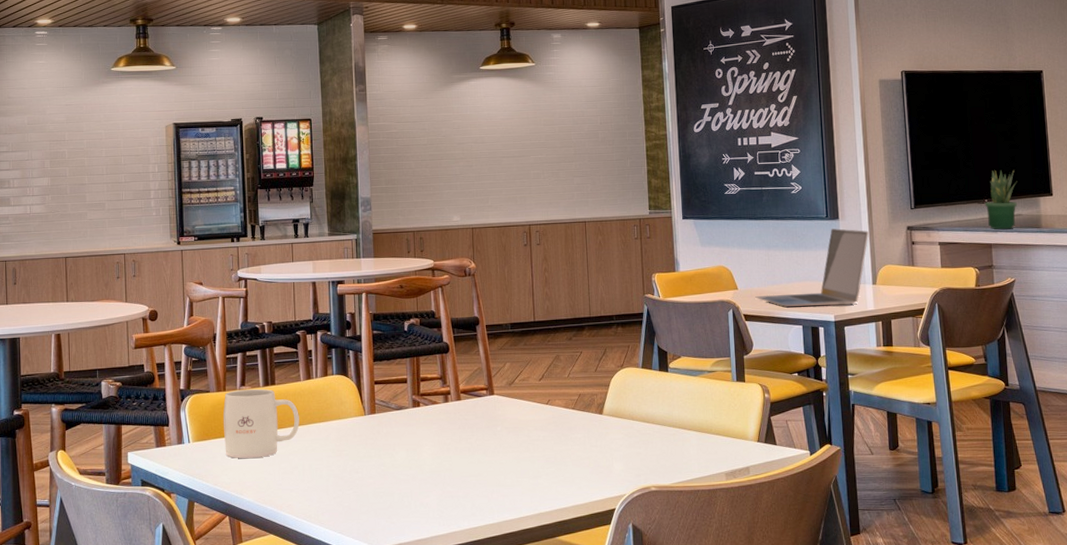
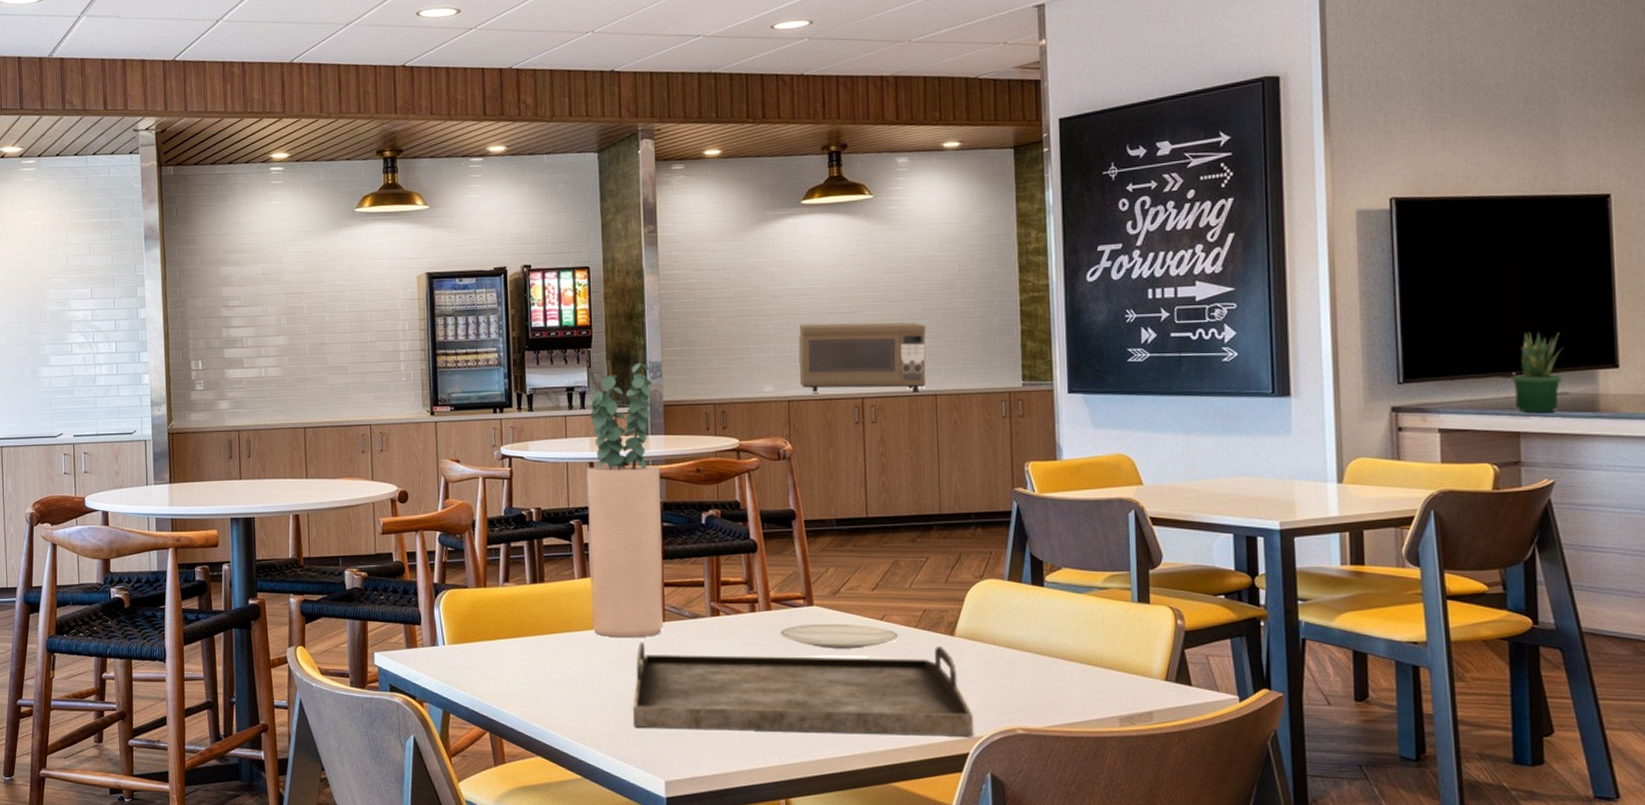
mug: present [223,388,300,459] -> none [483,586,573,667]
vase: none [310,186,375,429] -> present [587,348,664,638]
serving tray: none [350,423,618,504] -> present [633,642,973,736]
plate: none [468,408,561,430] -> present [780,623,899,649]
microwave: none [479,164,578,221] -> present [798,322,927,393]
laptop: present [755,228,869,308] -> none [1167,408,1335,510]

